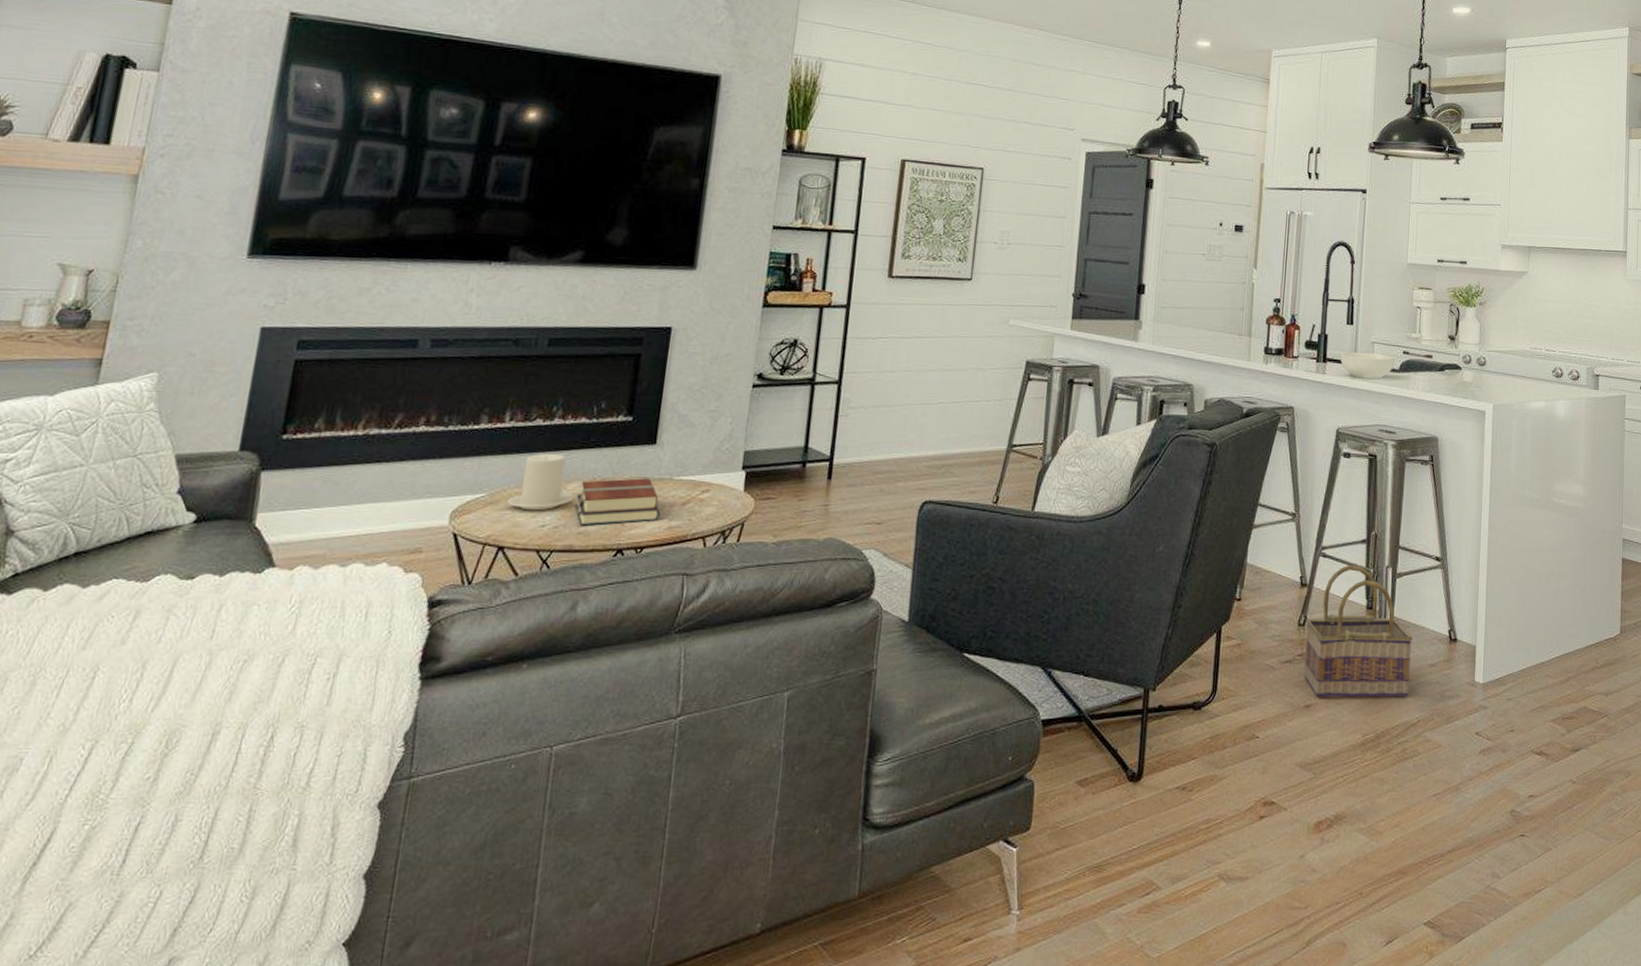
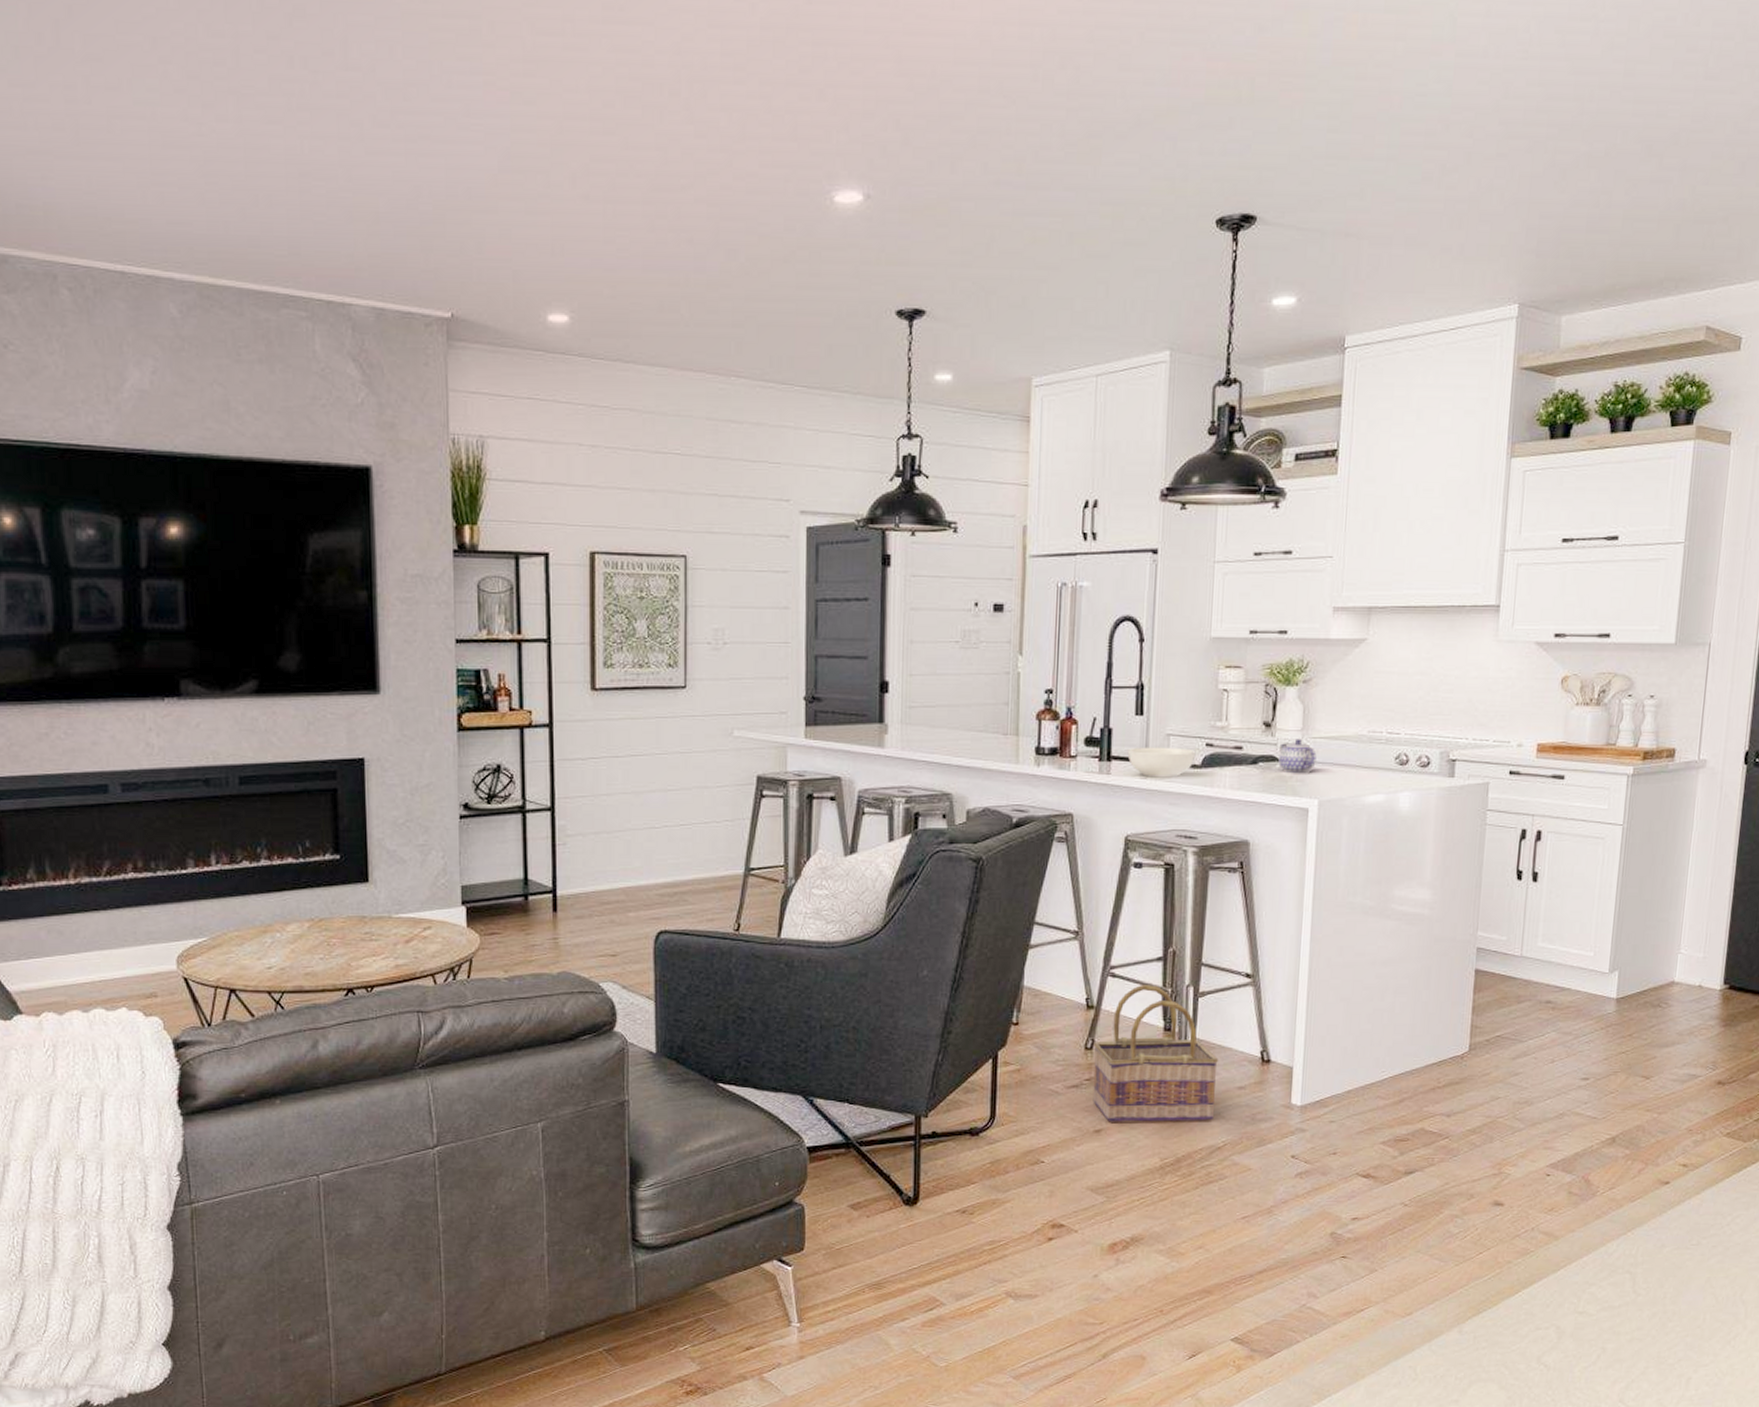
candle: present [507,453,573,511] -> none [230,895,294,953]
books: present [575,478,660,526] -> none [297,917,384,966]
teapot: none [1461,351,1491,381] -> present [1278,739,1317,774]

